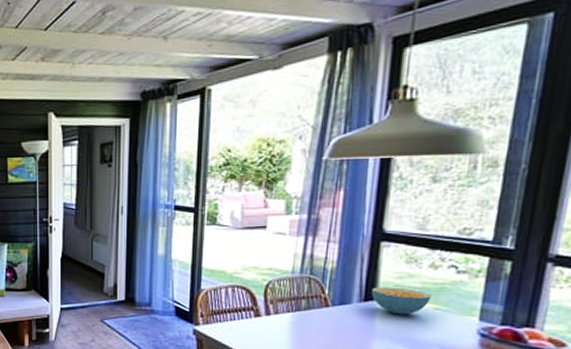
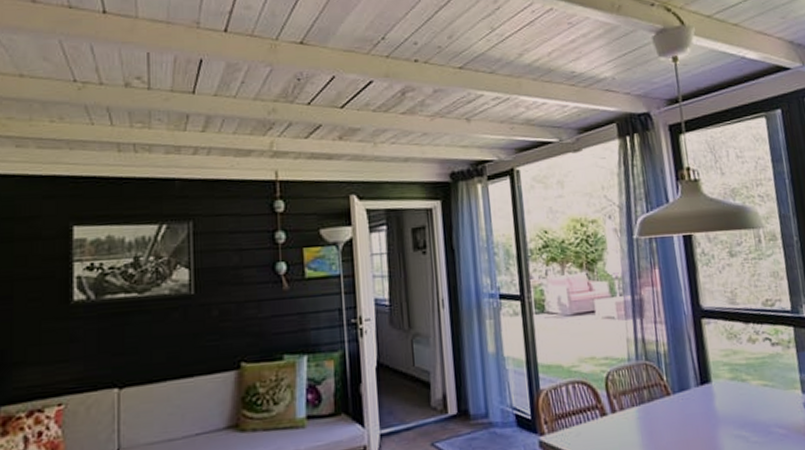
cereal bowl: present [371,287,432,315] -> none [705,365,758,396]

